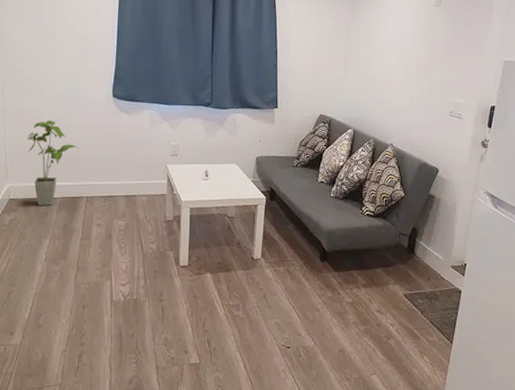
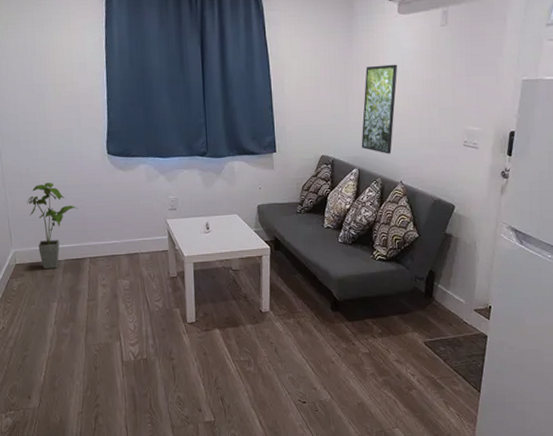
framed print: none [357,36,395,118] -> present [361,64,398,154]

